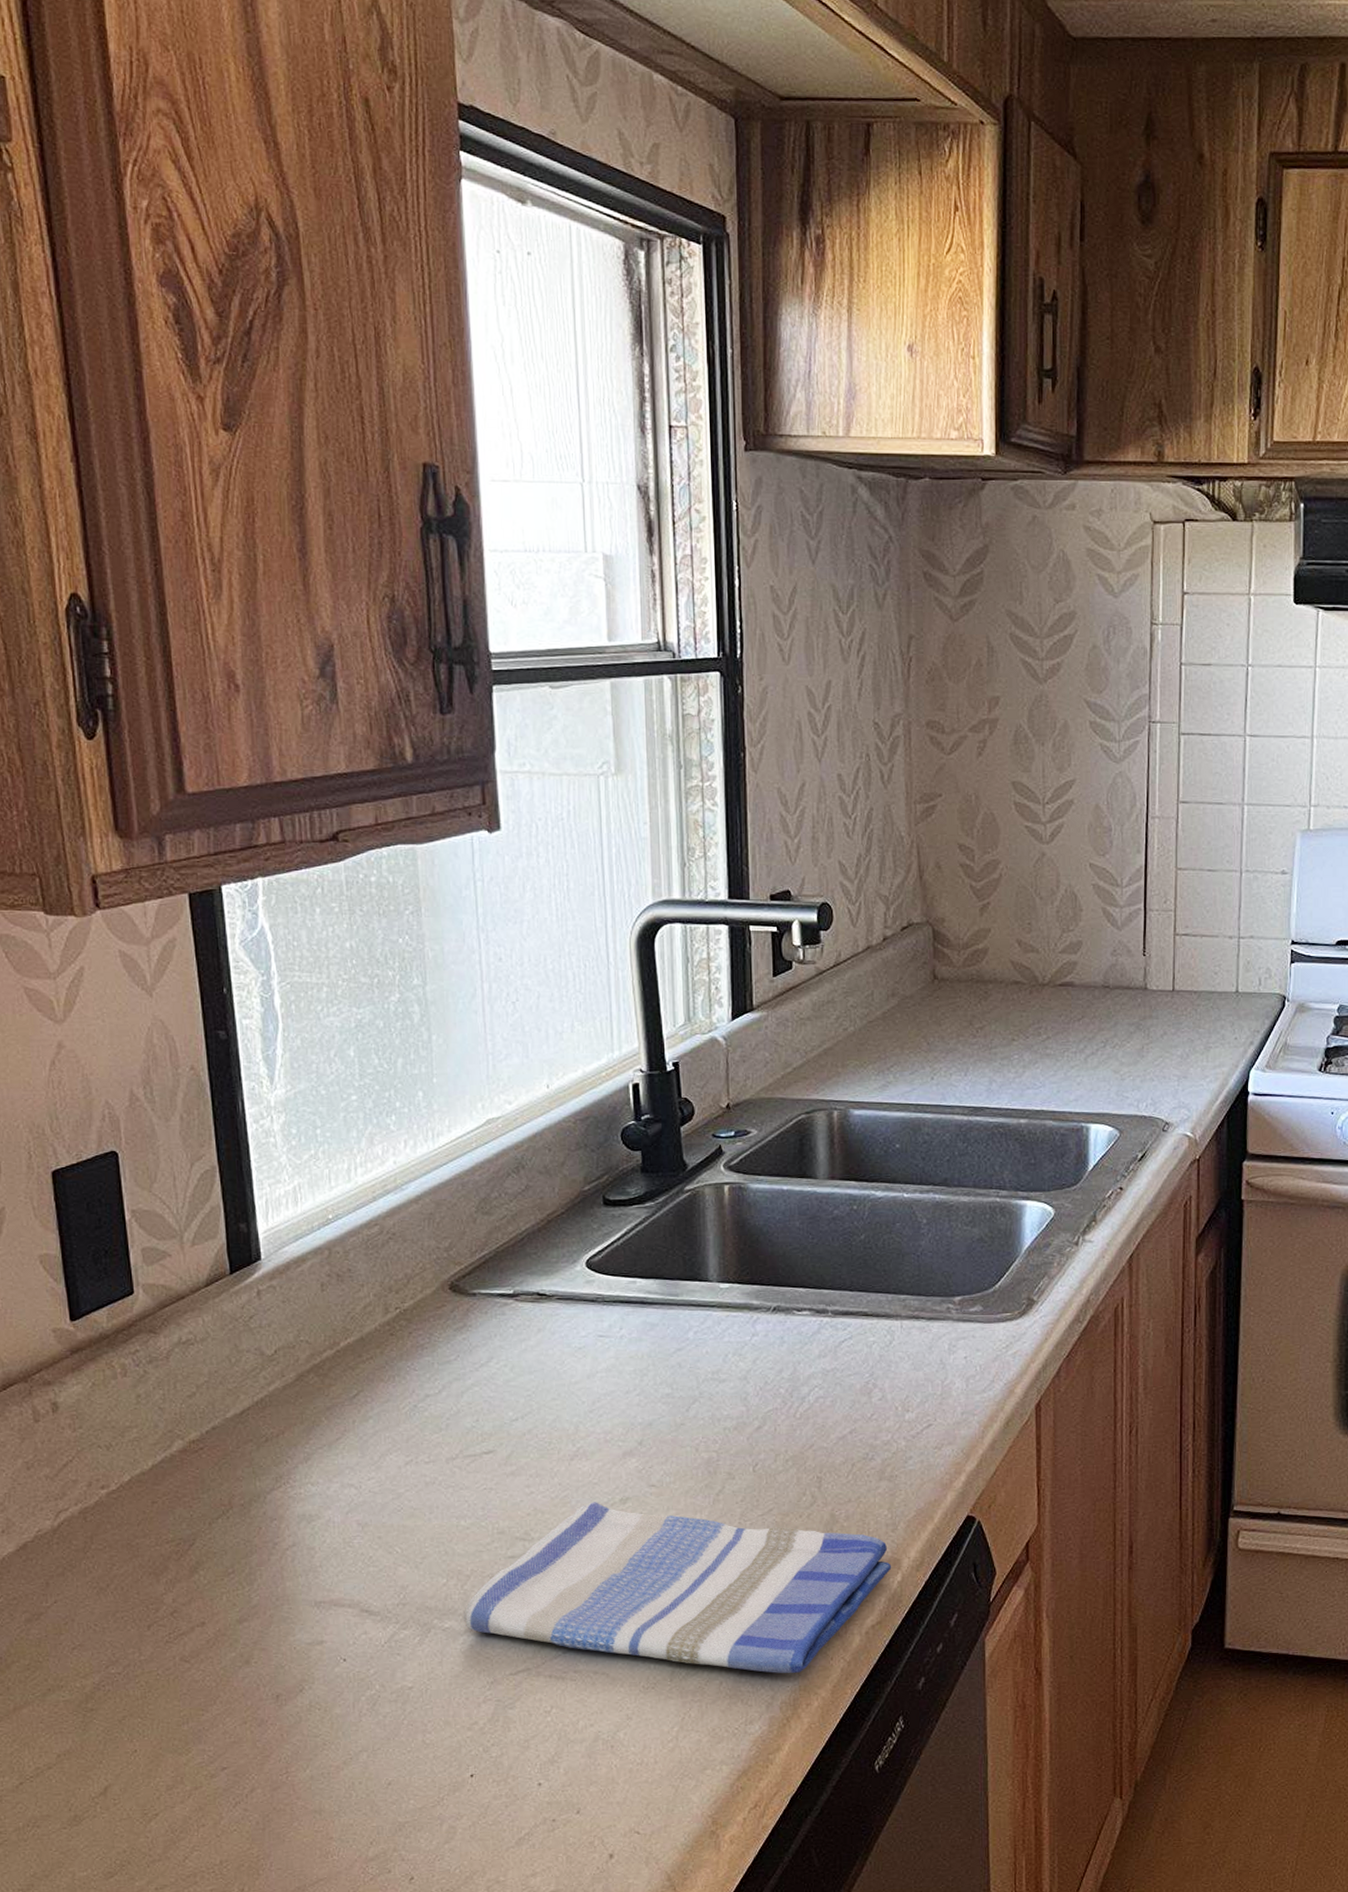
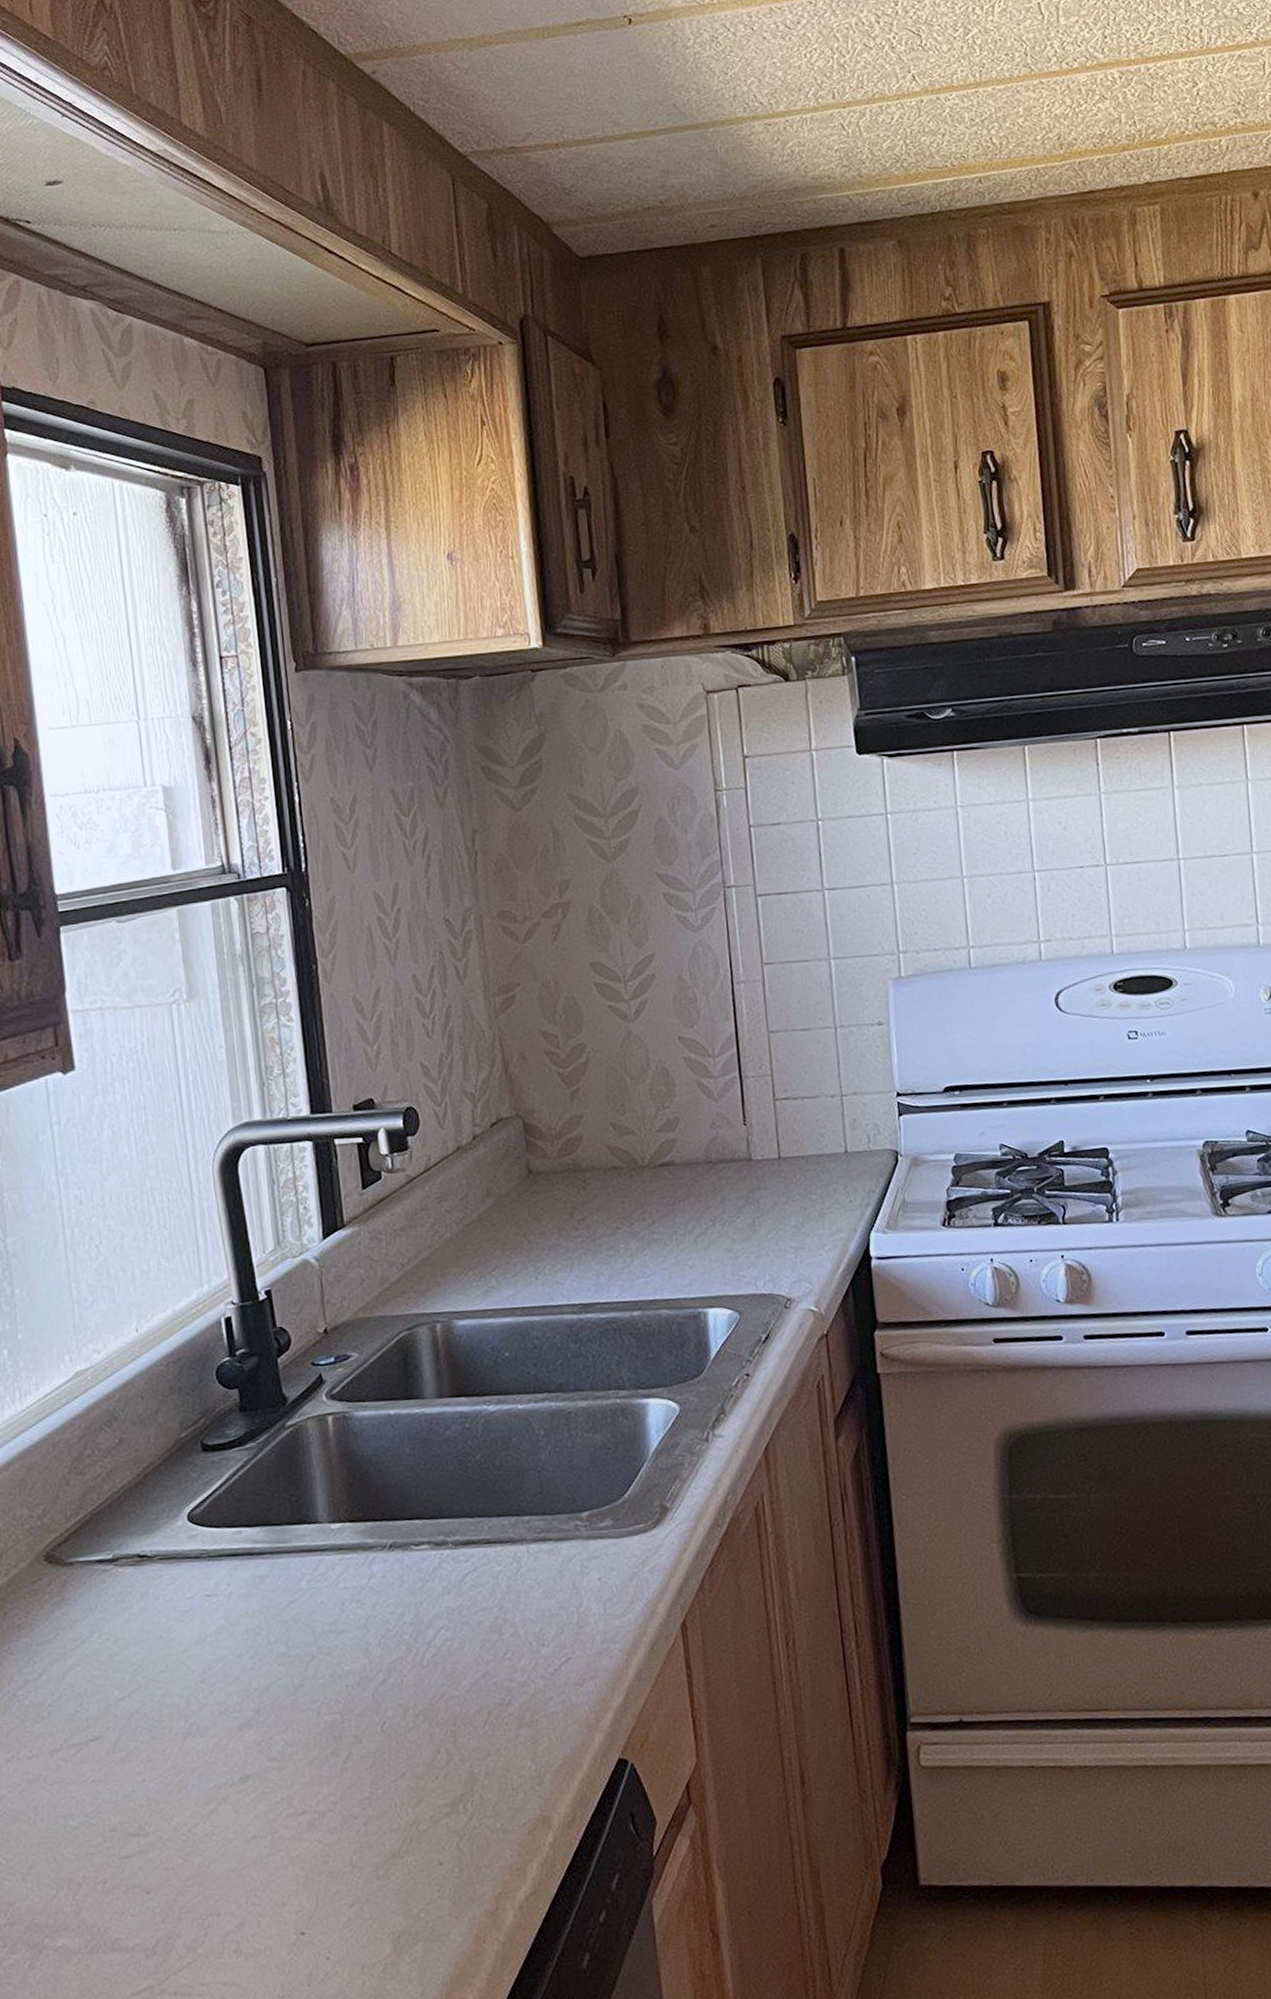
dish towel: present [464,1502,892,1674] -> none [77,1784,542,1966]

